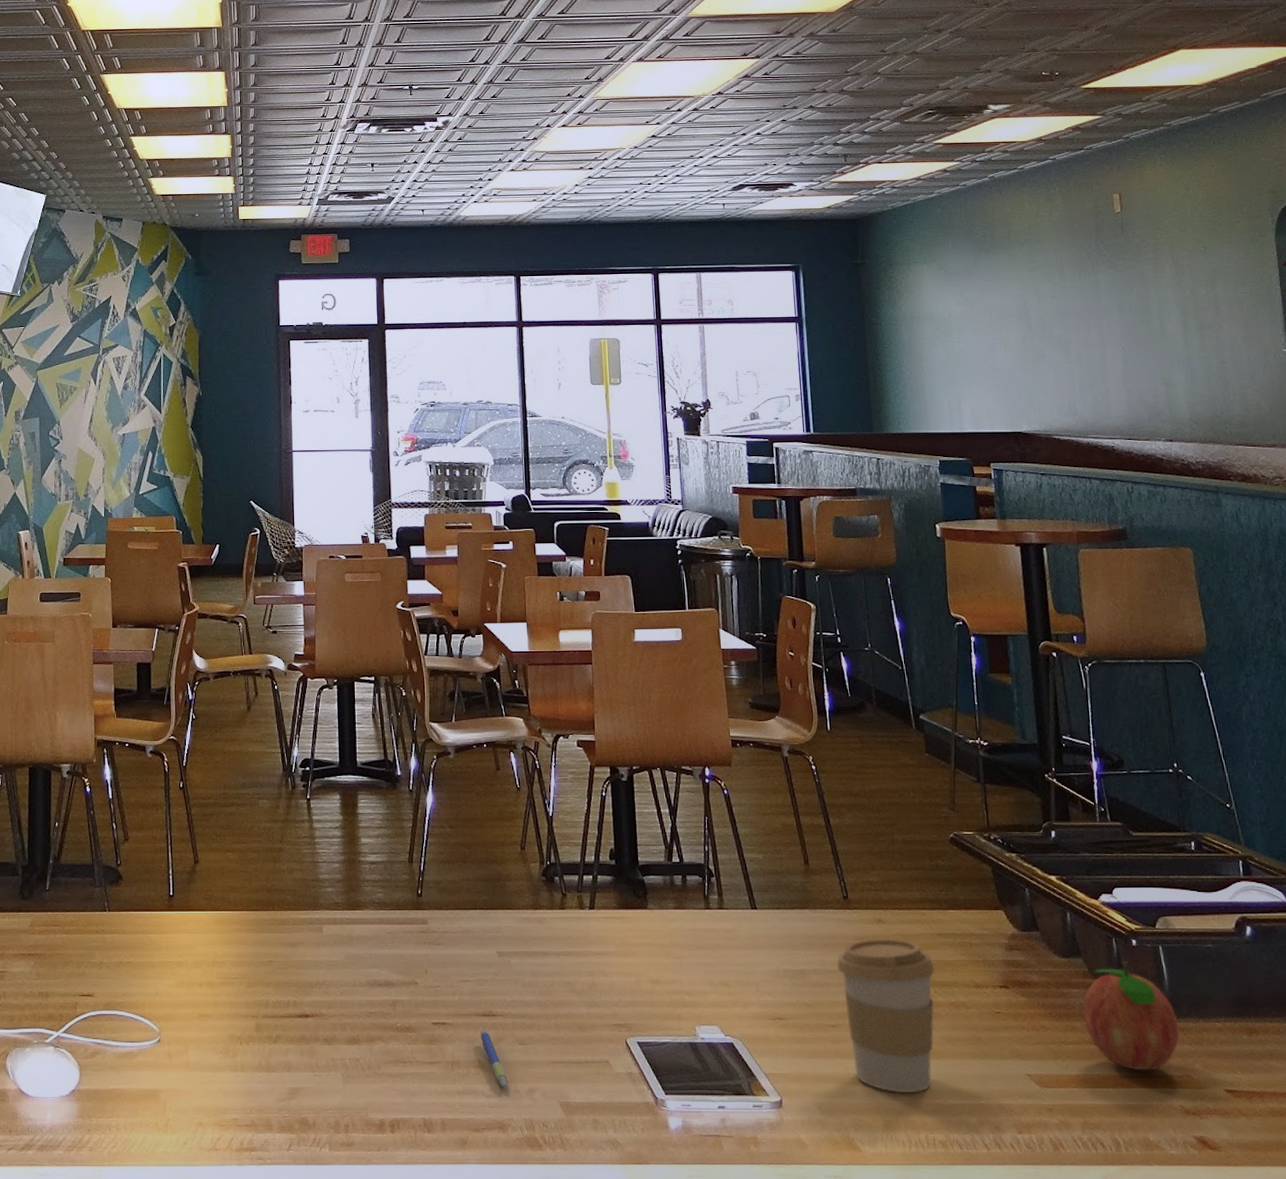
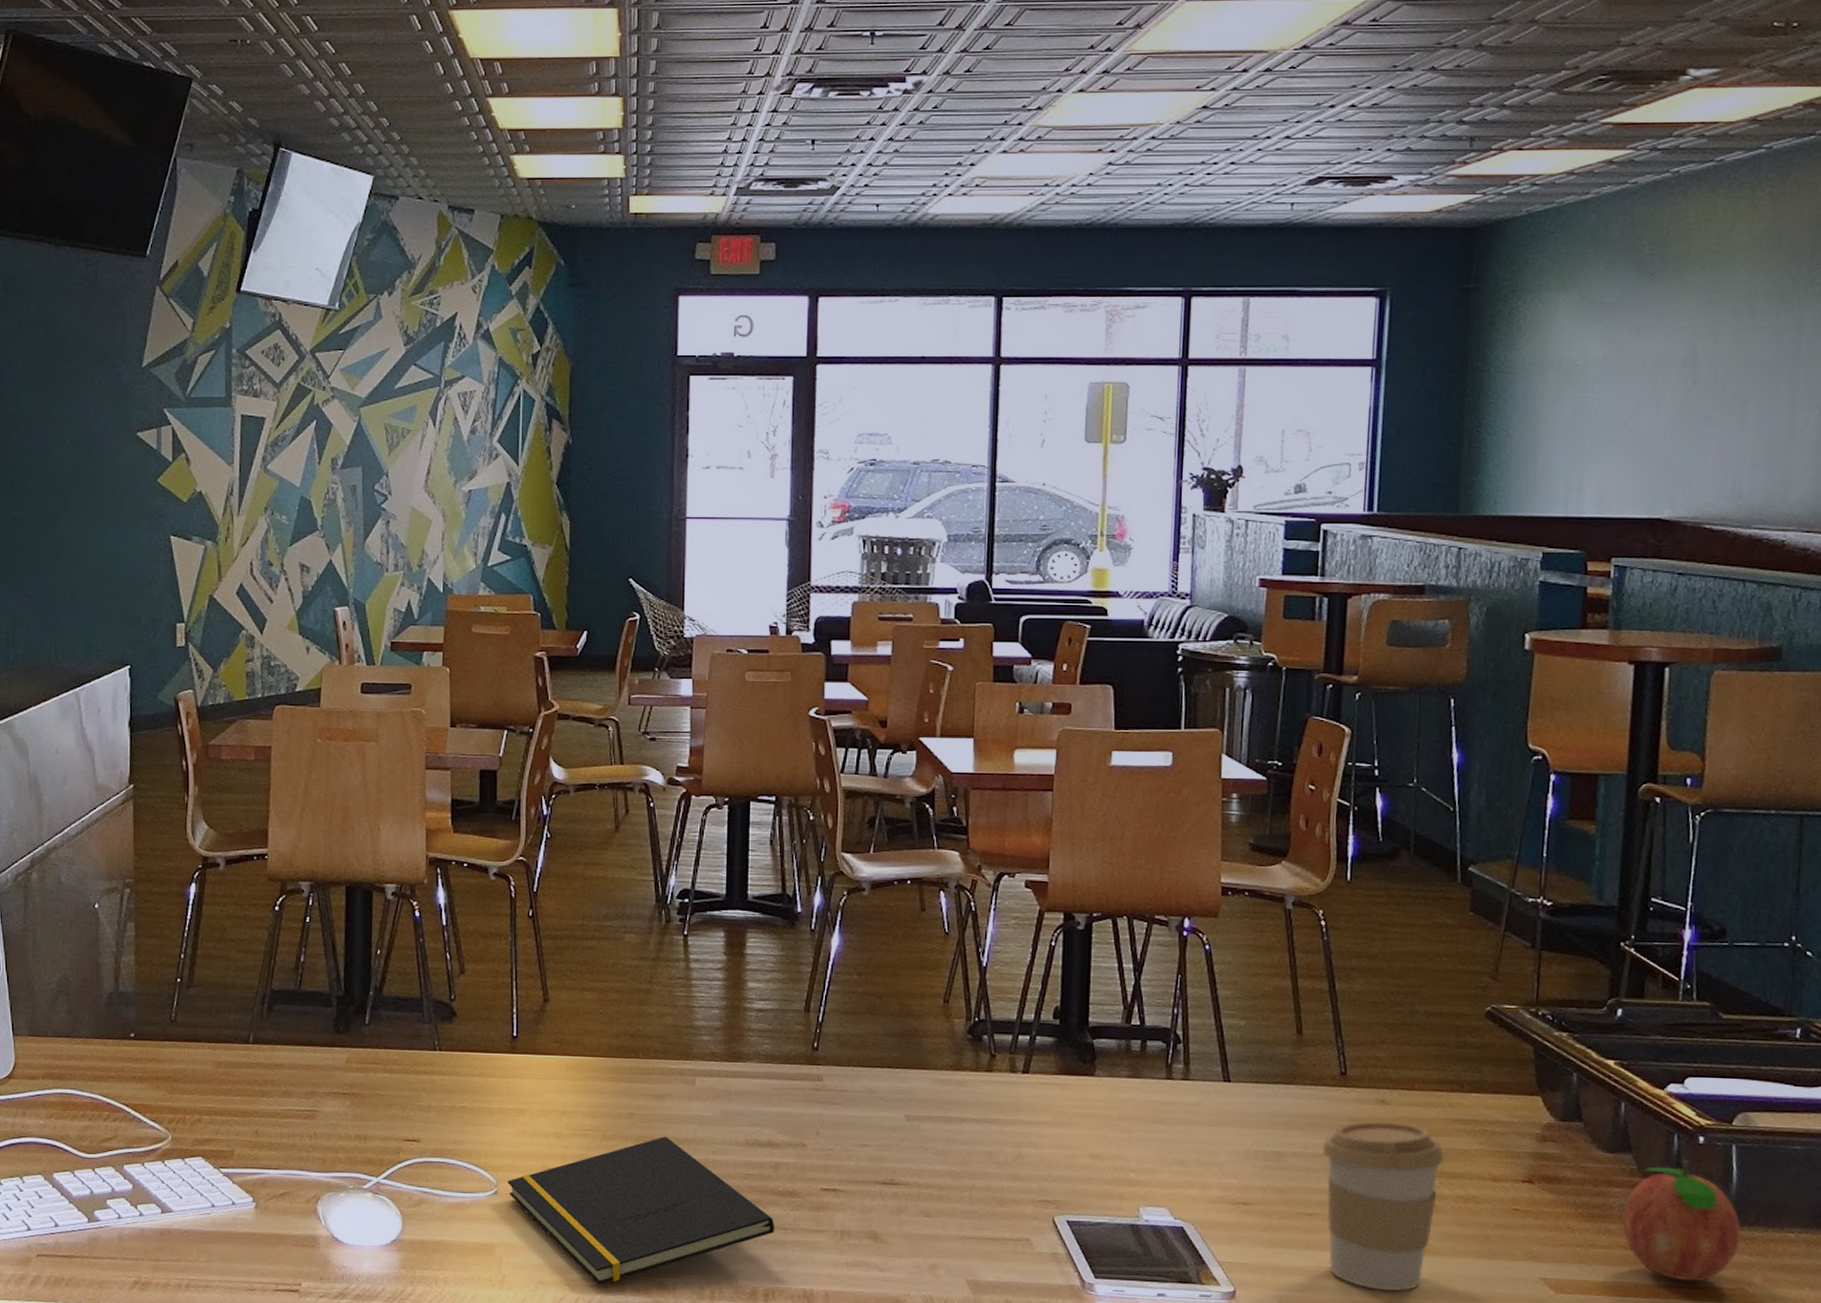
notepad: none [169,981,396,1123] -> present [507,1136,775,1285]
pen: present [480,1030,508,1089] -> none [877,1199,906,1263]

